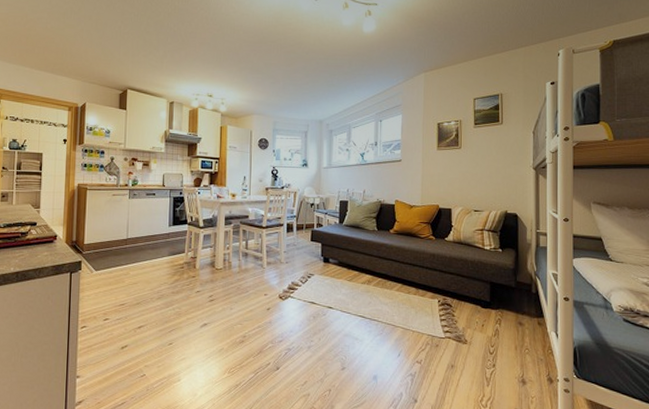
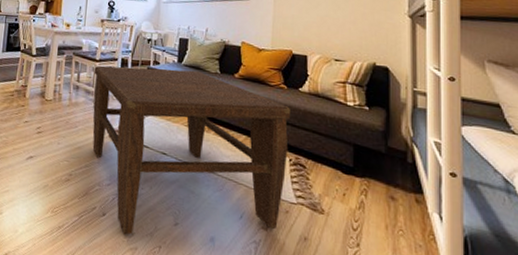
coffee table: none [261,229,439,384] -> present [92,65,291,235]

